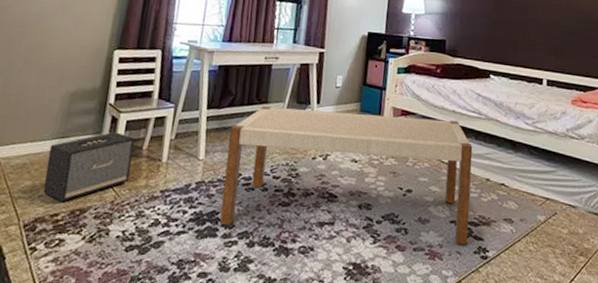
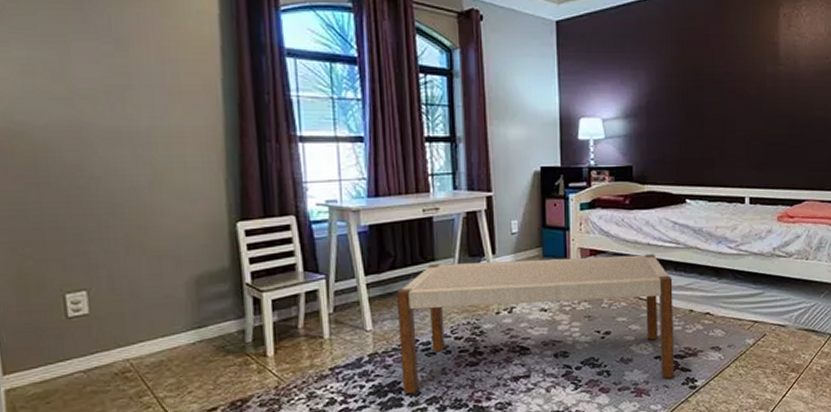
speaker: present [43,132,135,203] -> none [187,313,290,396]

